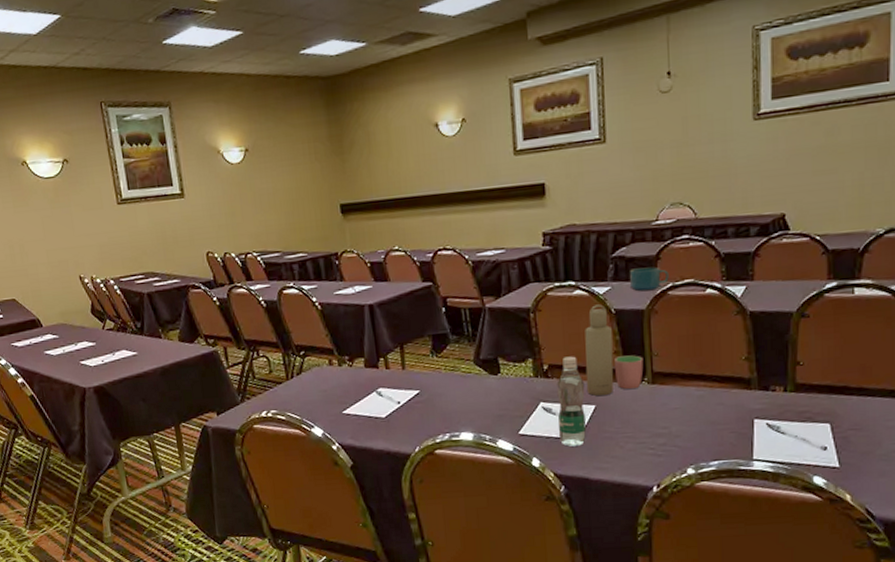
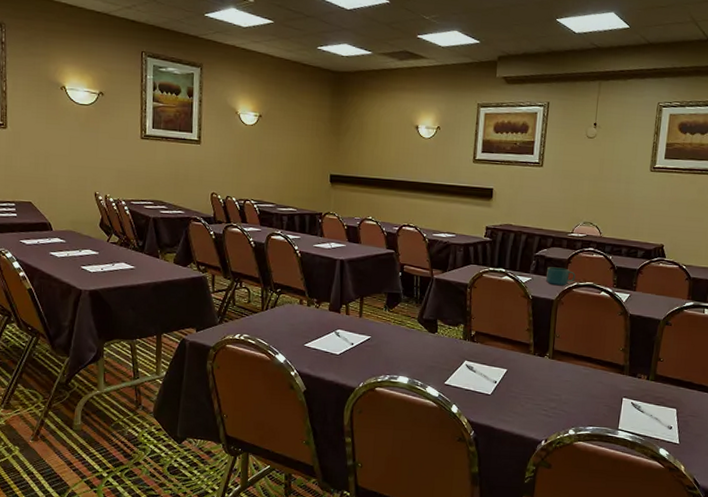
bottle: present [557,356,586,447] -> none [475,327,501,400]
bottle: present [585,304,614,397] -> none [502,290,528,363]
cup: present [615,355,644,390] -> none [525,333,548,361]

